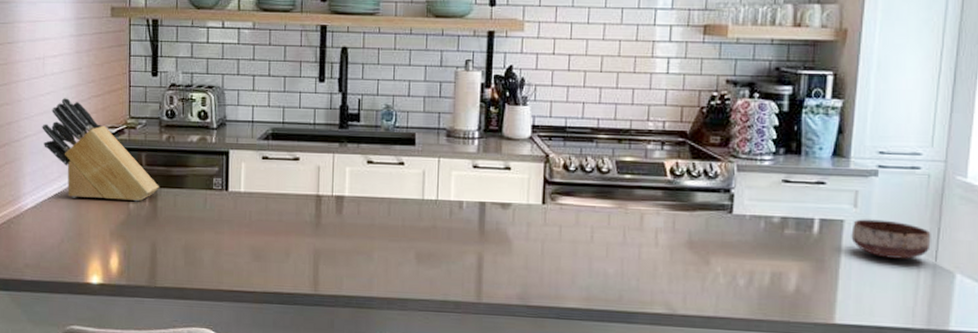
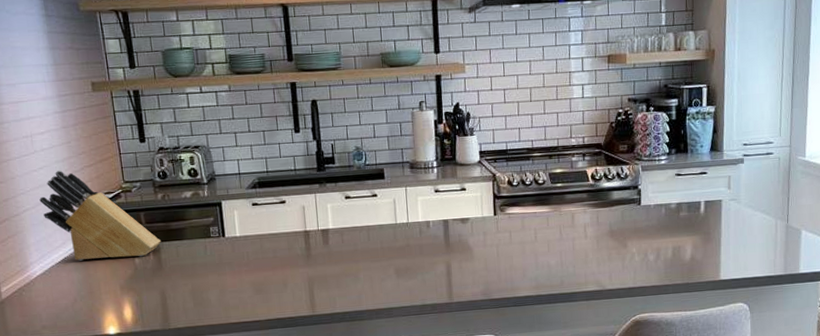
bowl: present [851,219,931,259] -> none [727,196,784,225]

